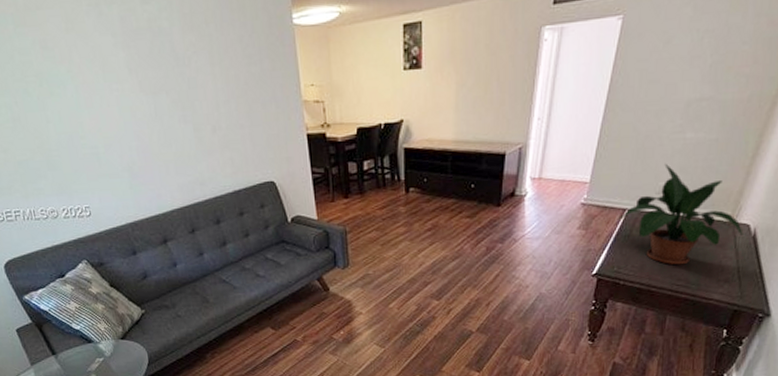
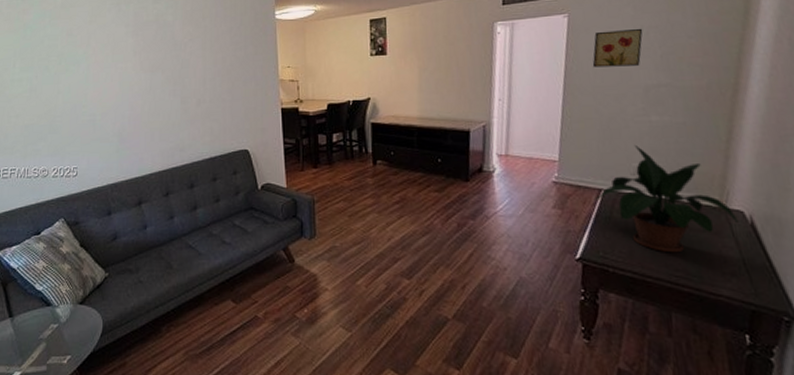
wall art: none [639,32,698,80] -> present [592,28,643,68]

